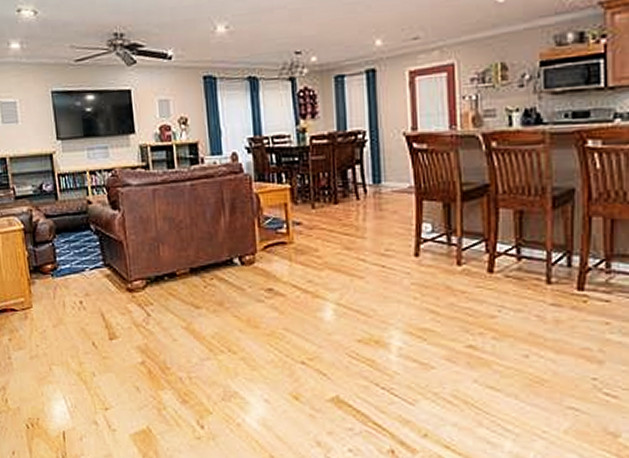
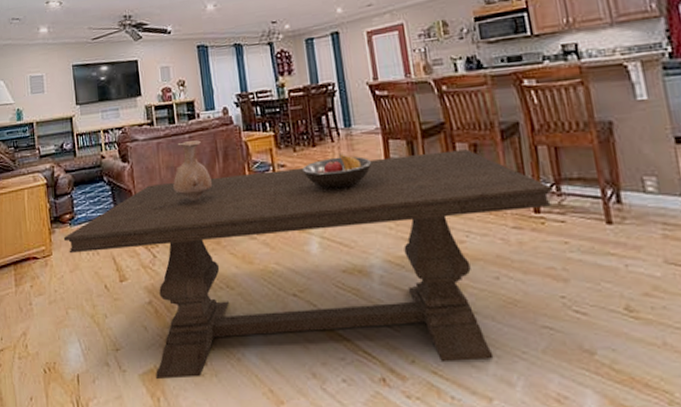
dining table: none [44,216,603,441] -> present [63,149,554,380]
vase: none [171,189,217,258] -> present [173,140,213,202]
fruit bowl: none [321,213,401,252] -> present [302,154,372,189]

